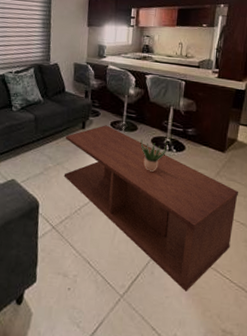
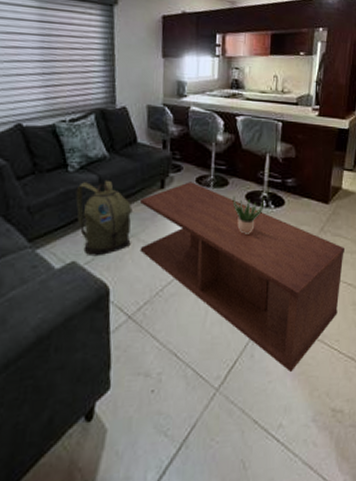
backpack: none [17,119,60,177] -> present [75,180,133,257]

